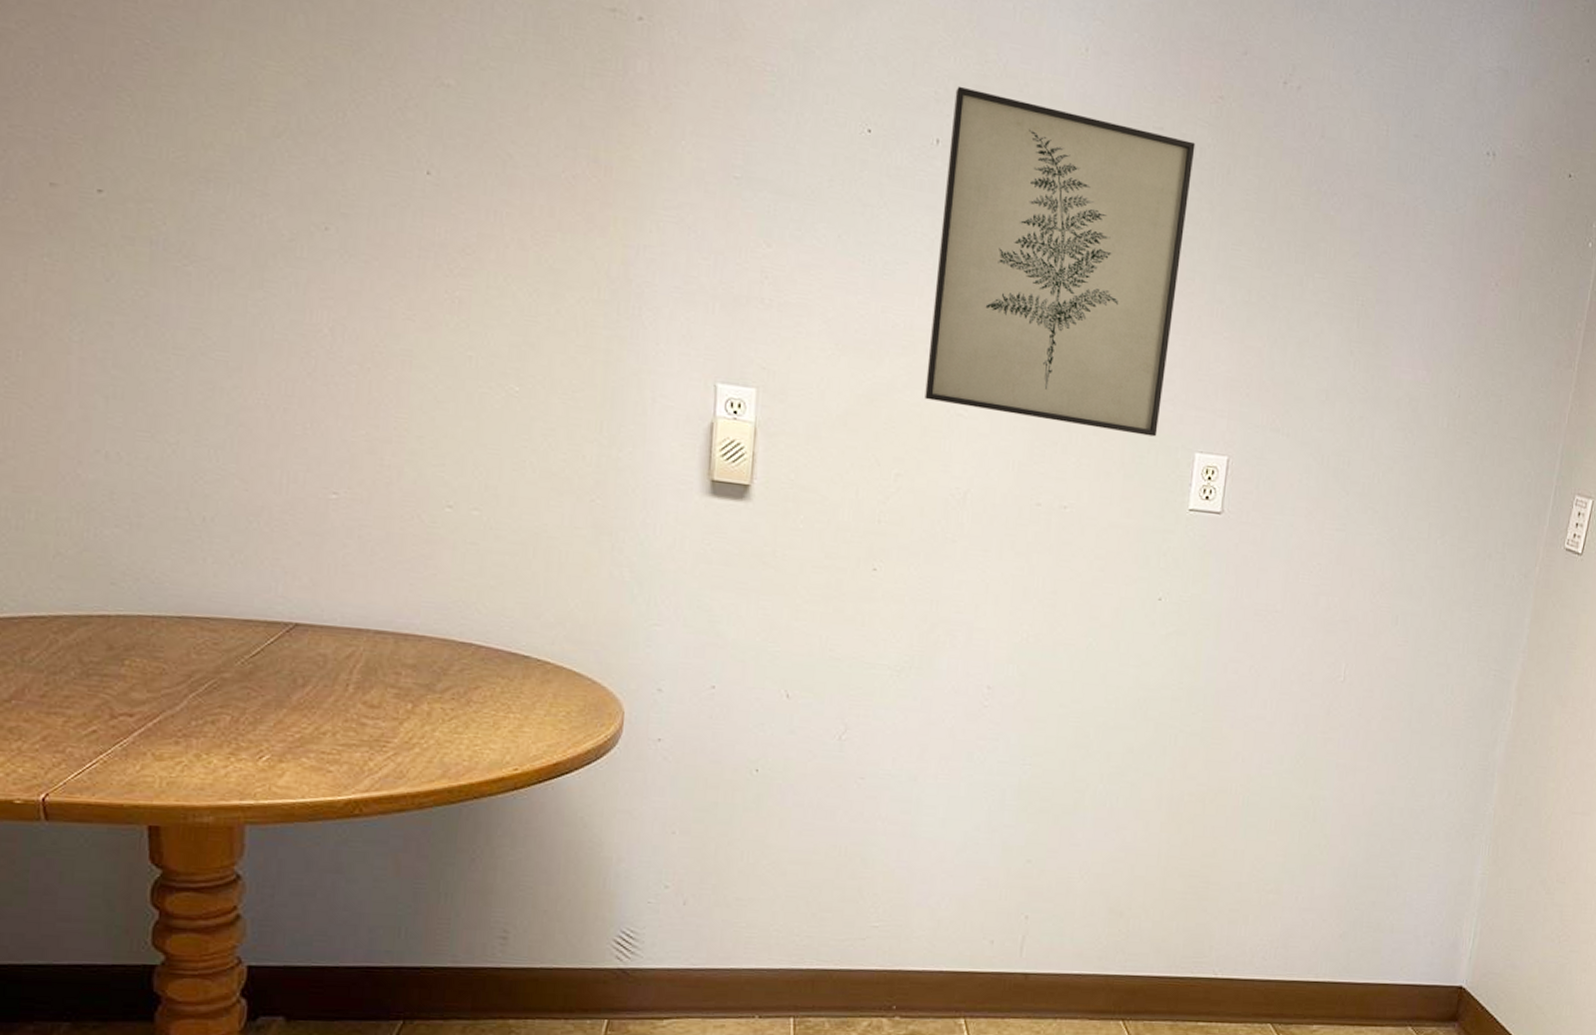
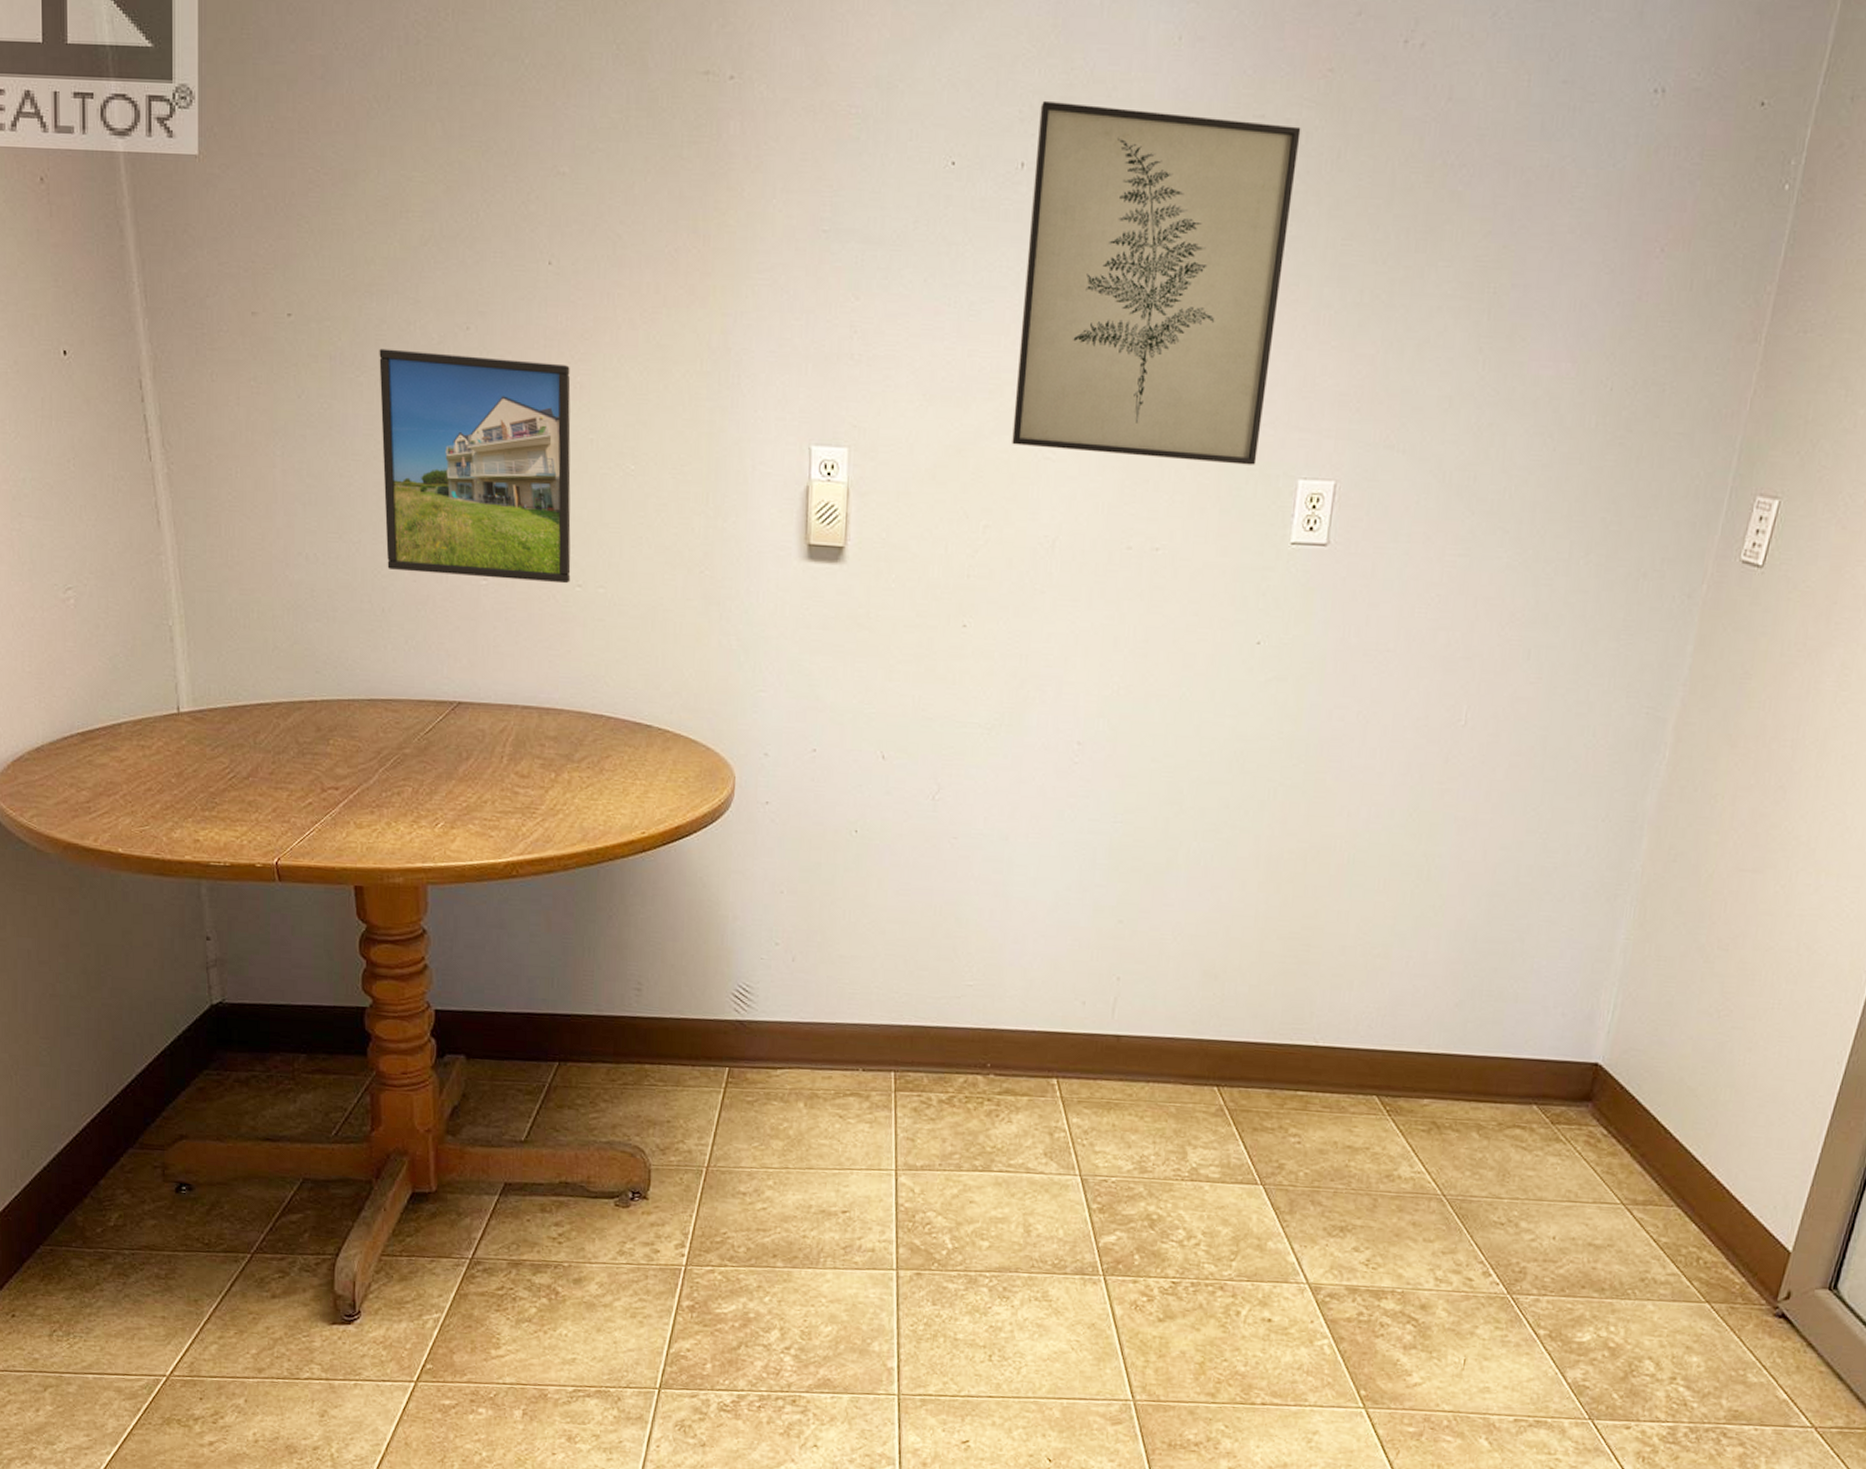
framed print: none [211,238,448,504] -> present [379,348,571,584]

